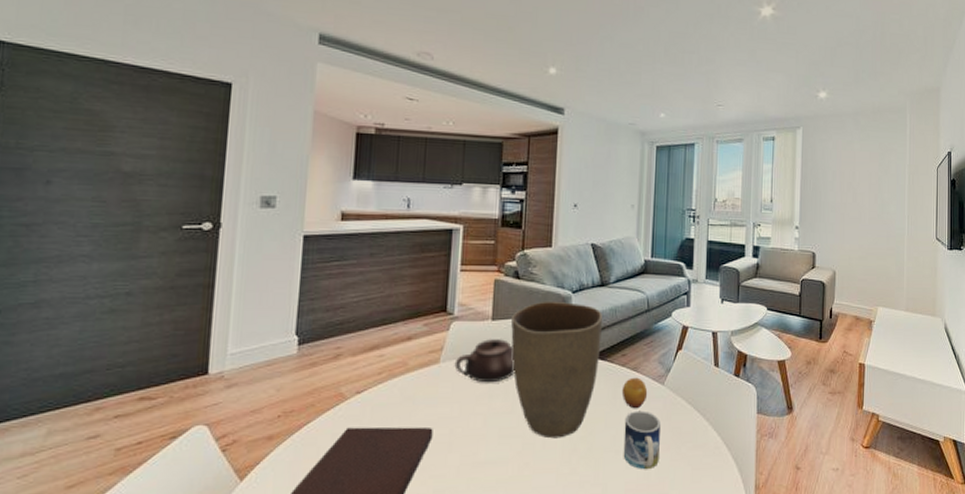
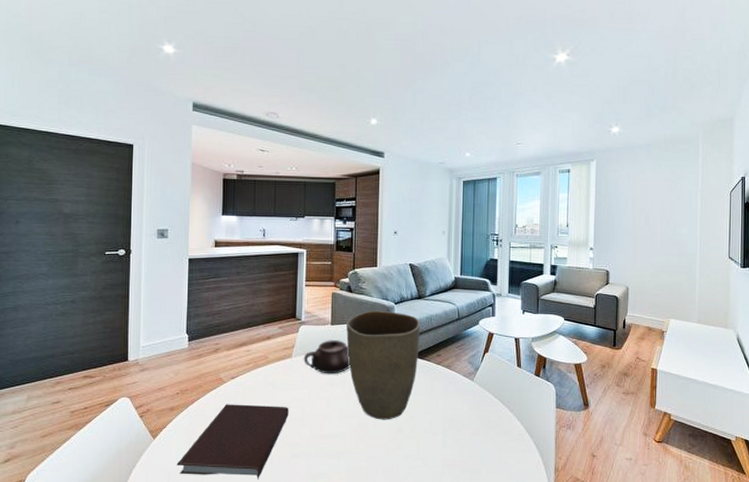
fruit: present [621,377,648,409] -> none [437,374,460,400]
mug: present [623,410,661,470] -> none [440,401,471,450]

